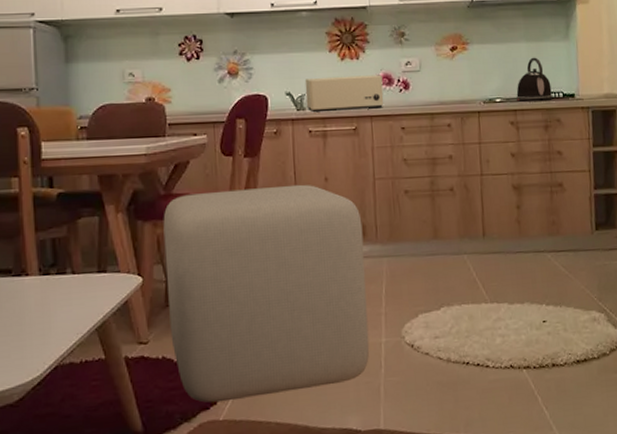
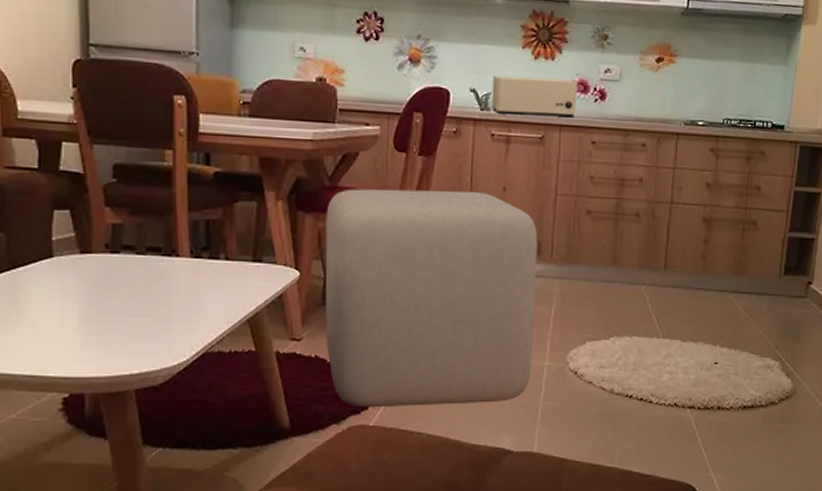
kettle: present [515,57,553,103] -> none [720,79,761,131]

